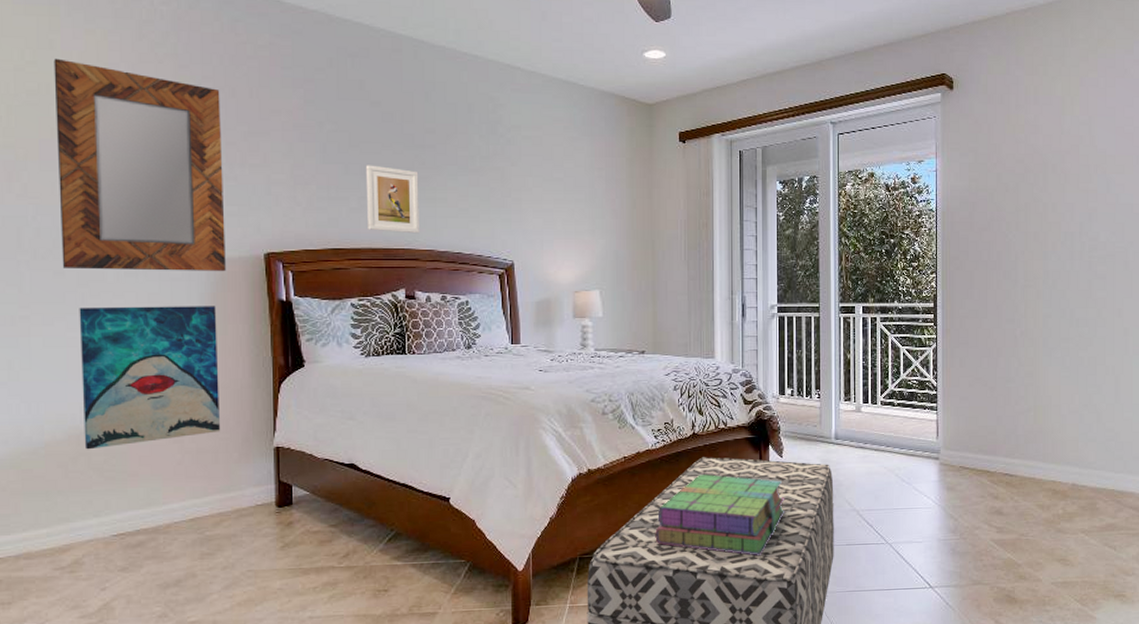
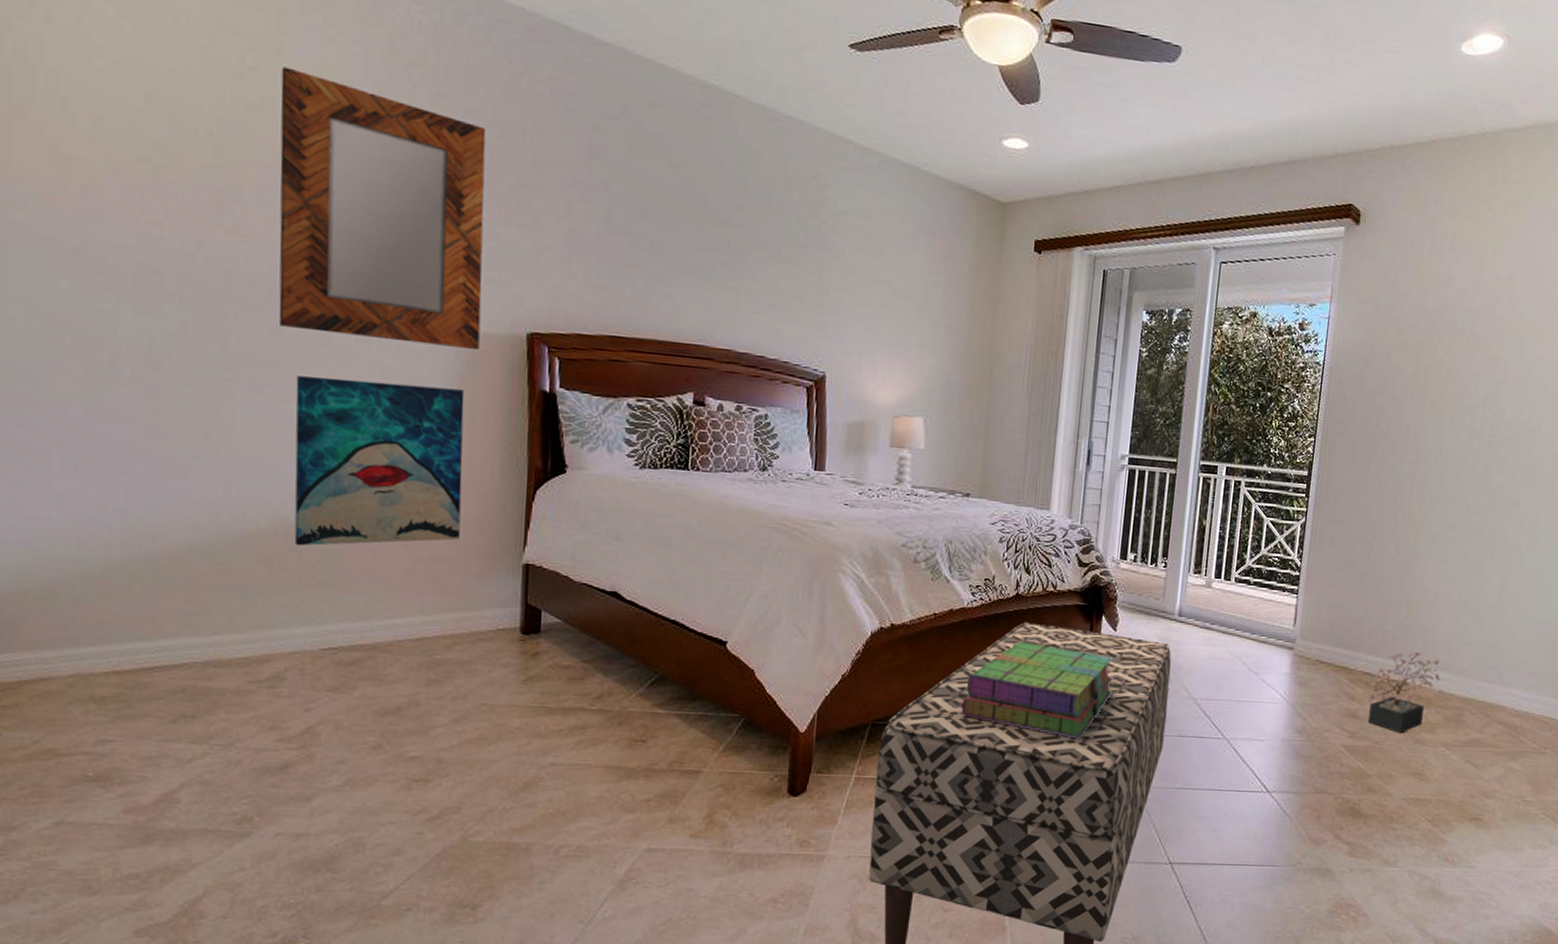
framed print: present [365,165,419,234] -> none [654,239,721,329]
decorative plant: none [1010,450,1072,525] -> present [1368,651,1440,734]

